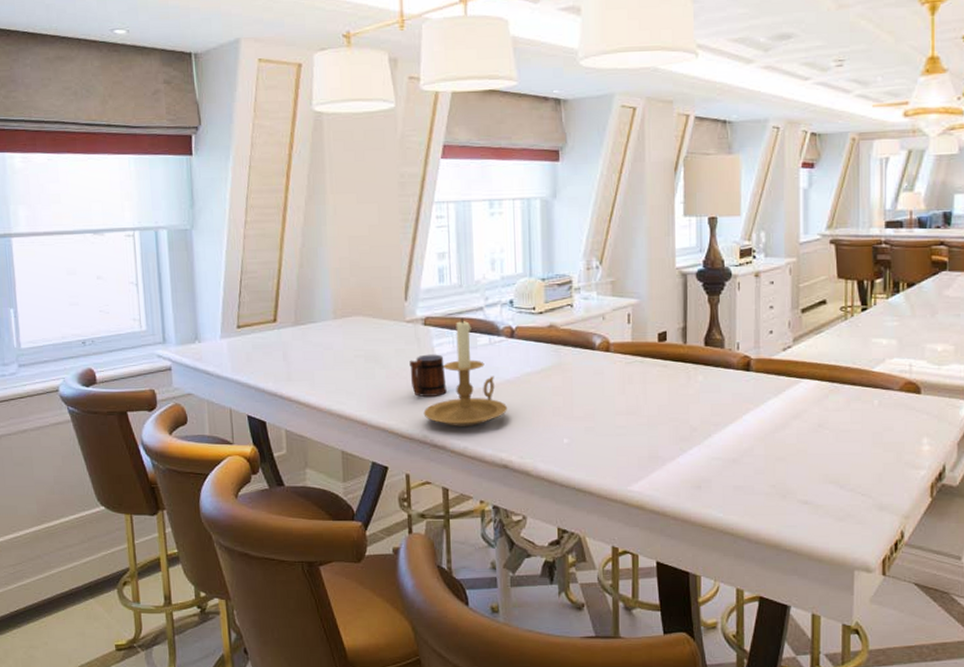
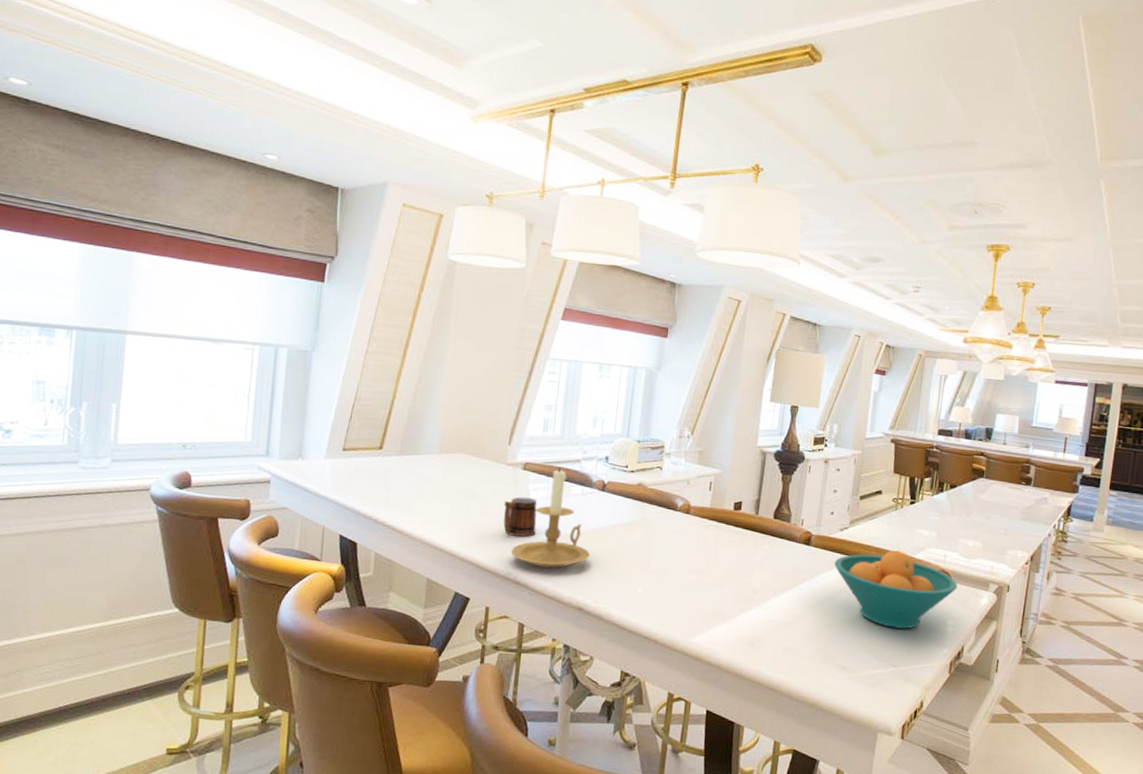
fruit bowl: none [780,365,929,453] -> present [834,550,958,629]

